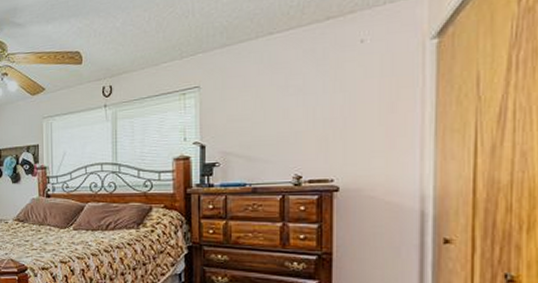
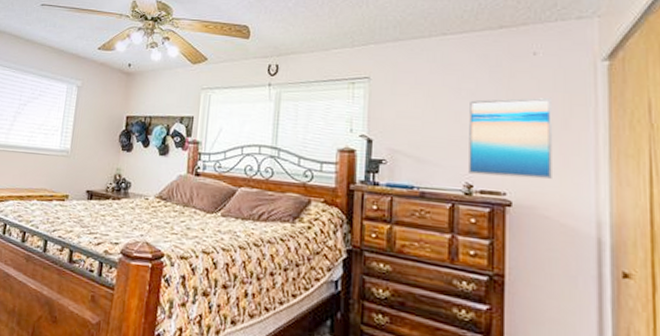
wall art: none [297,84,378,167] -> present [469,98,552,179]

